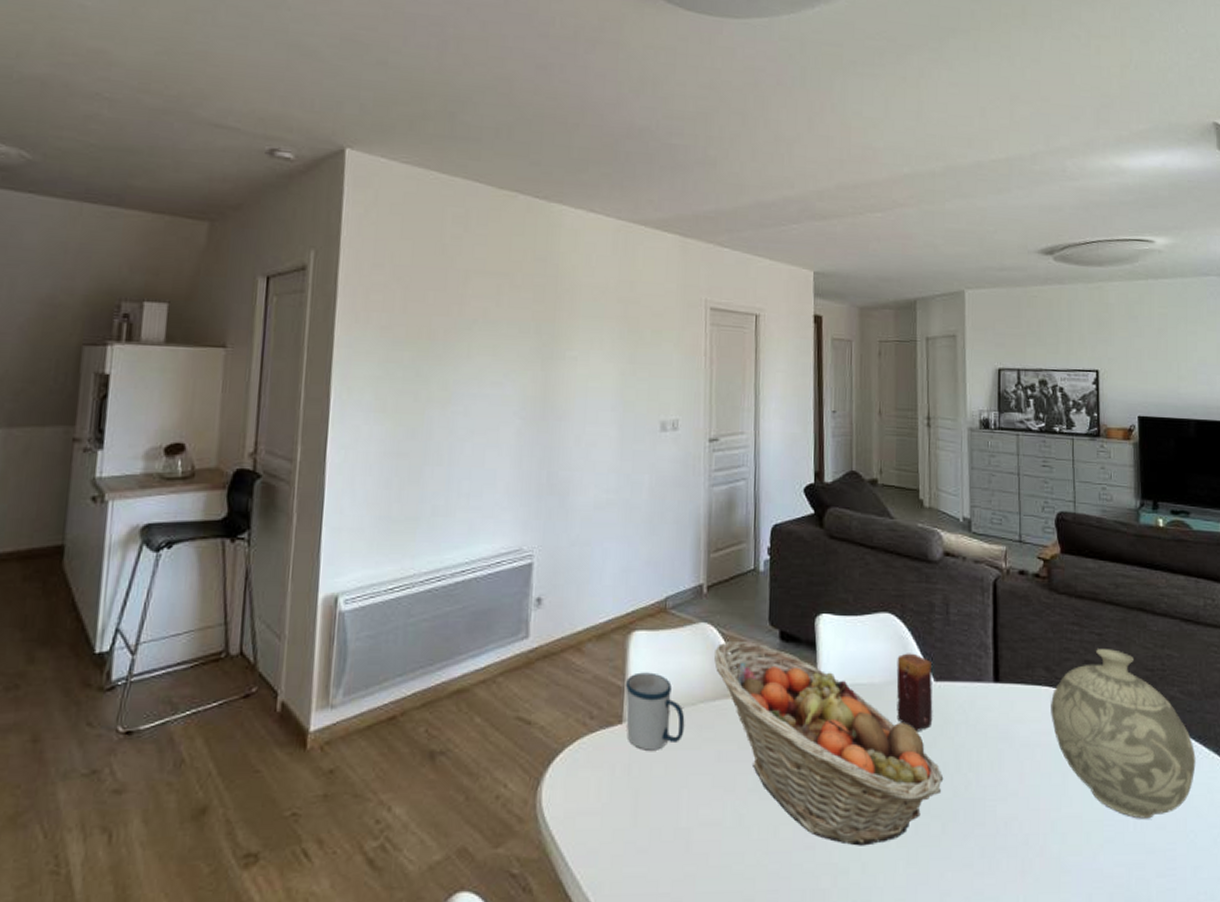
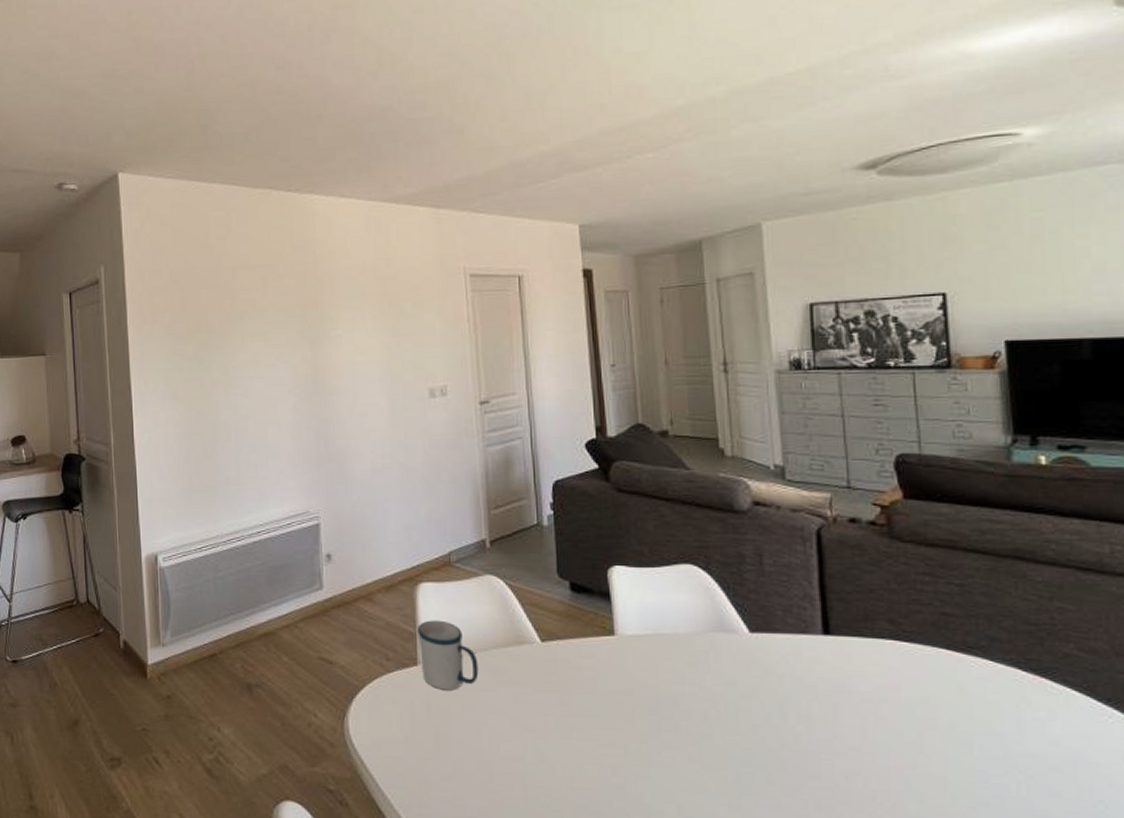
fruit basket: present [714,640,944,846] -> none [503,591,767,790]
candle: present [896,653,933,732] -> none [703,604,750,682]
decorative vase: present [1051,649,1196,819] -> none [898,601,1104,784]

